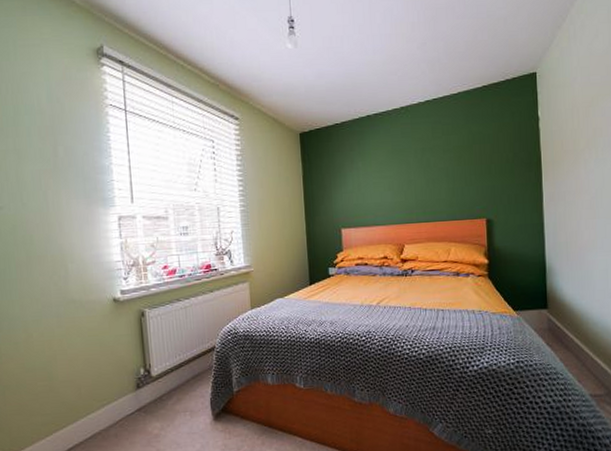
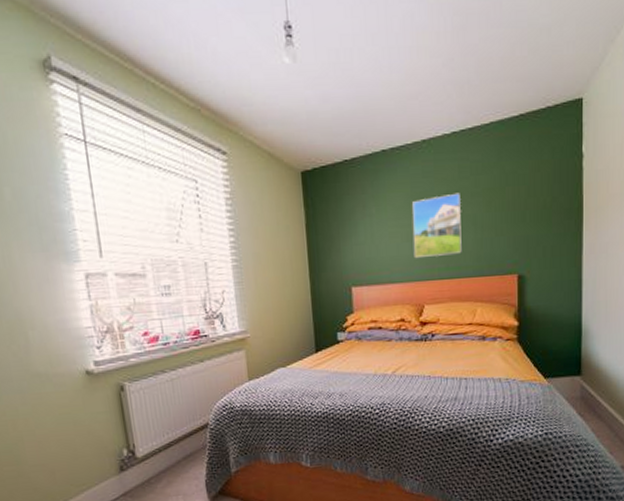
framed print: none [393,150,437,205] -> present [412,192,462,259]

